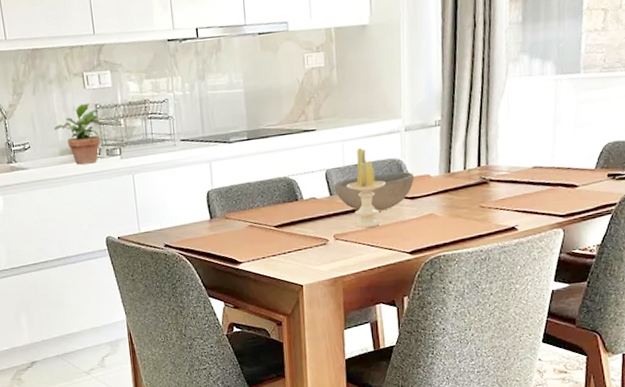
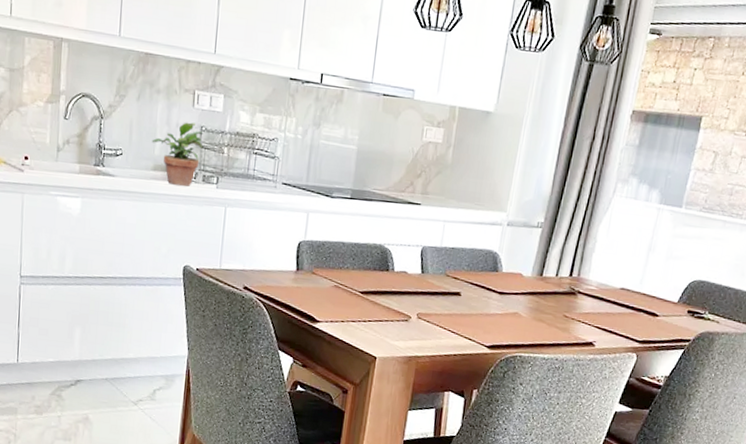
bowl: present [334,172,414,211] -> none [427,260,507,300]
candle: present [345,147,387,228] -> none [438,232,480,314]

